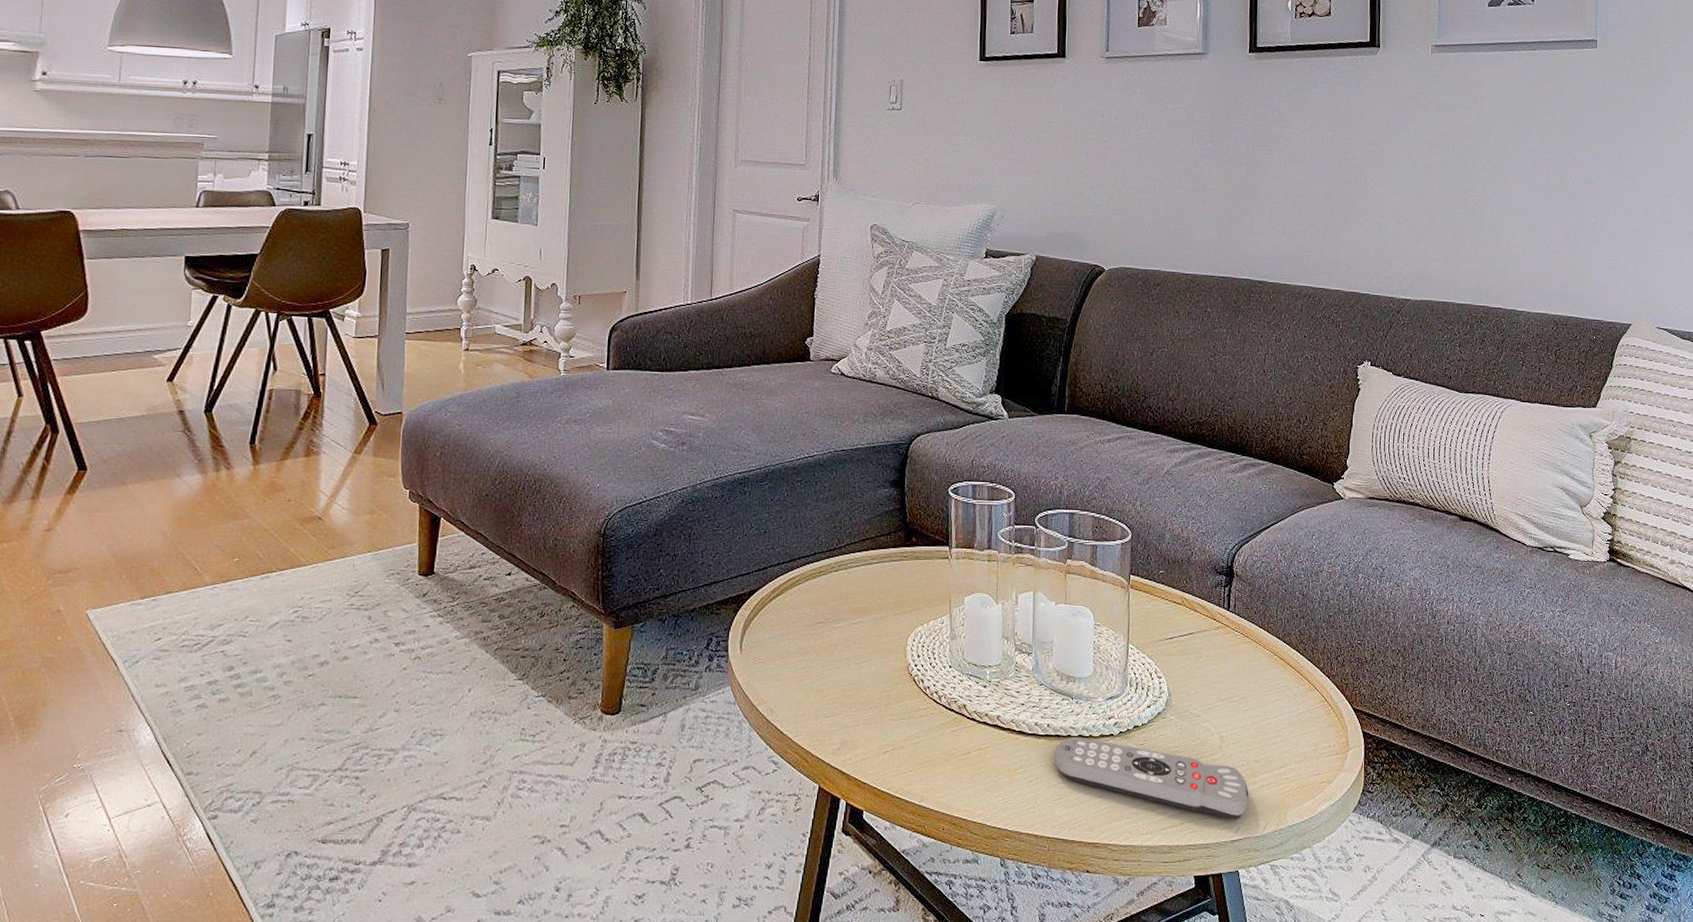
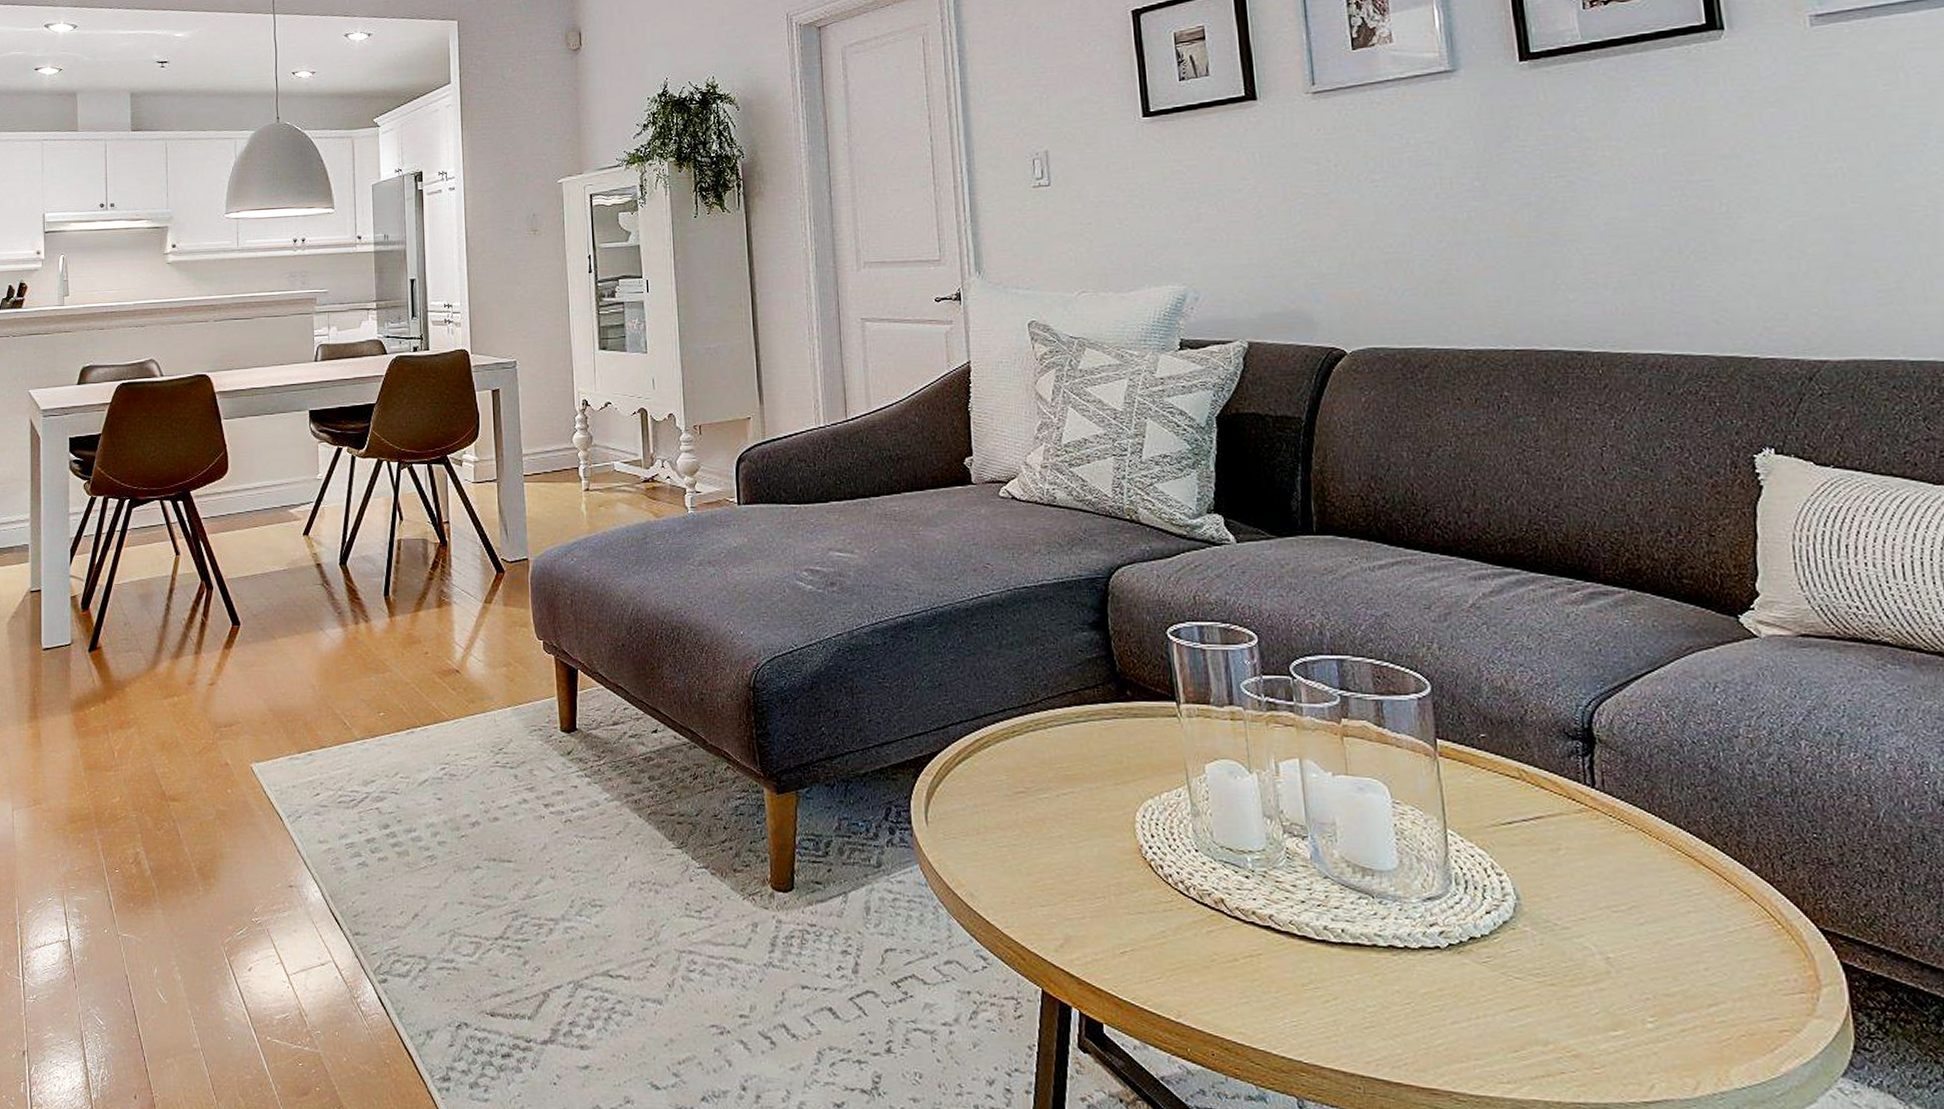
remote control: present [1053,737,1249,820] -> none [1354,947,1665,1074]

